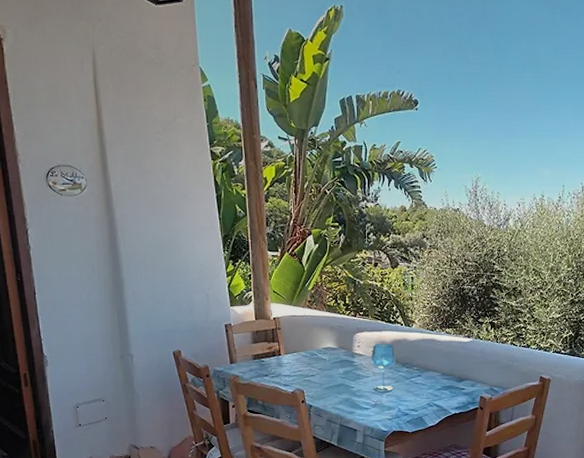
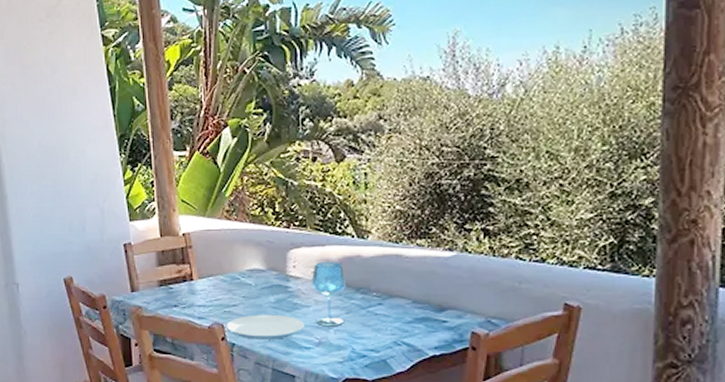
plate: none [306,383,364,402] -> present [227,314,304,340]

